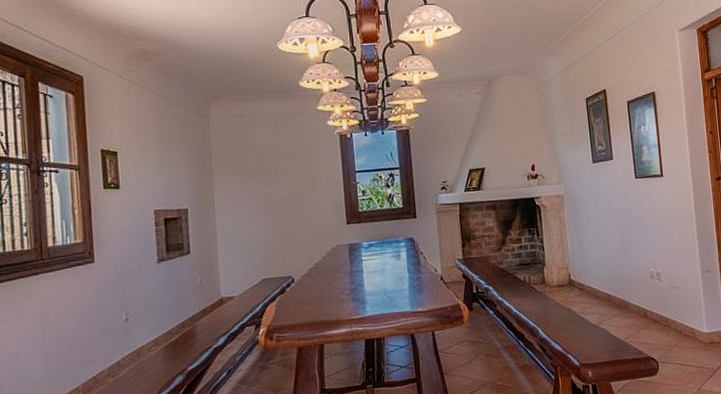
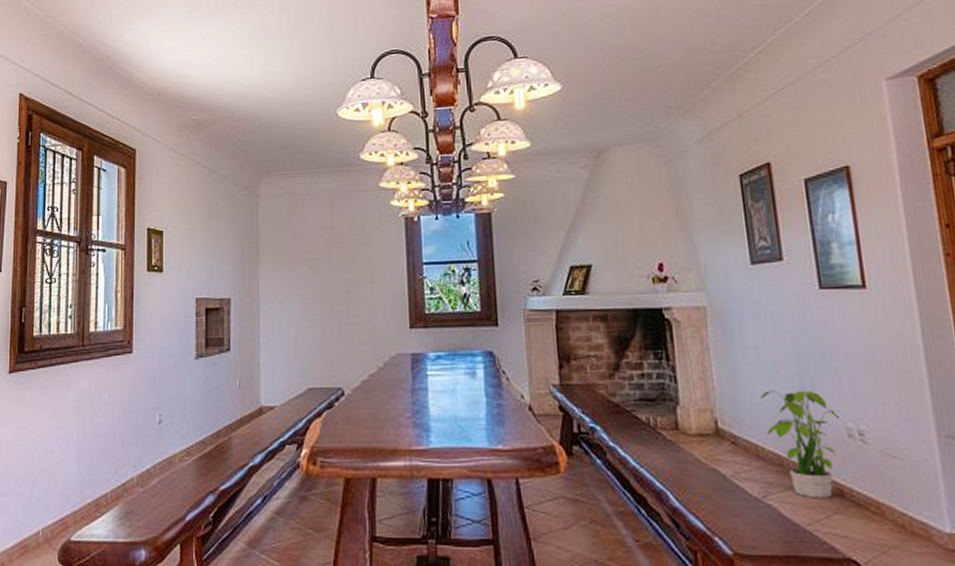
potted plant: none [598,246,647,321] -> present [760,386,842,499]

